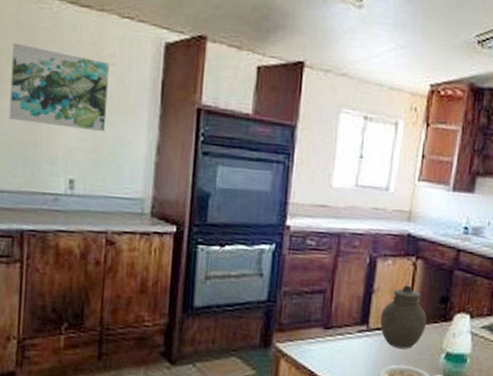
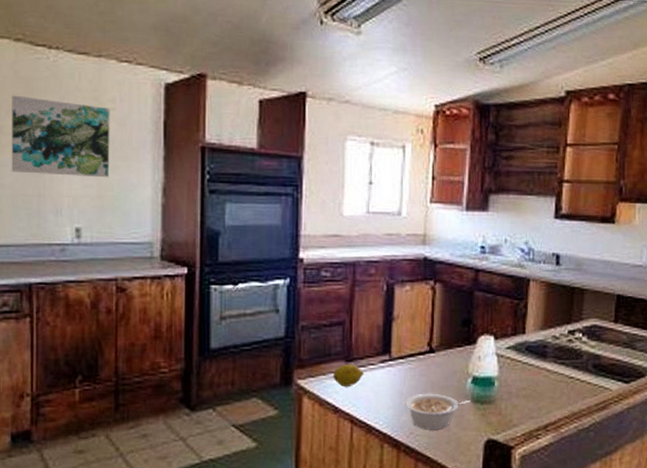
fruit: none [310,331,341,354] -> present [332,364,364,387]
jar: present [380,285,427,349] -> none [402,310,450,376]

